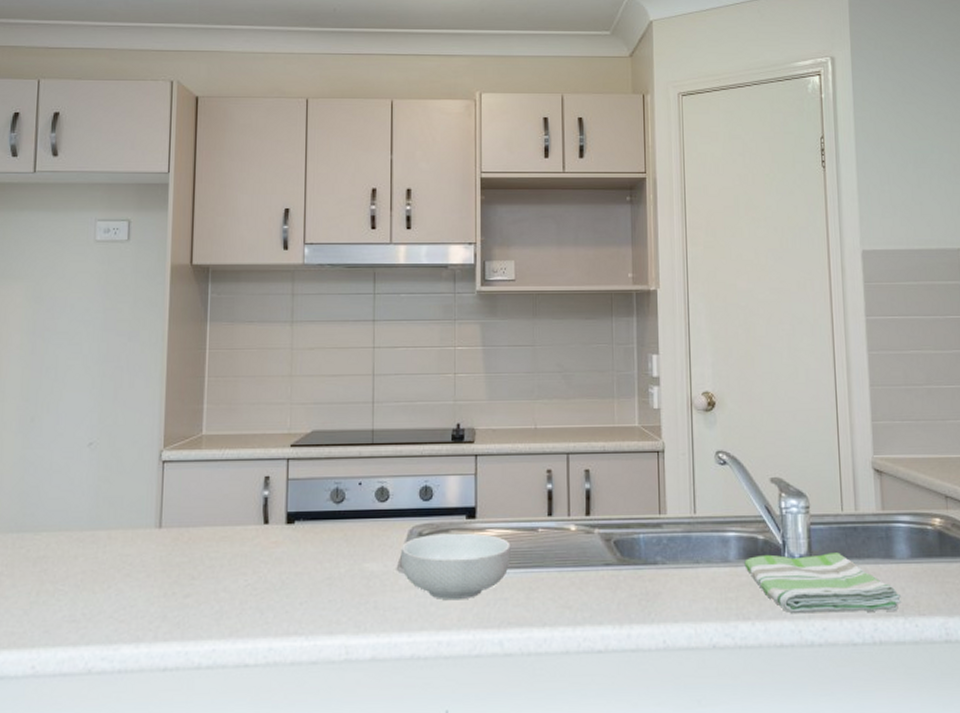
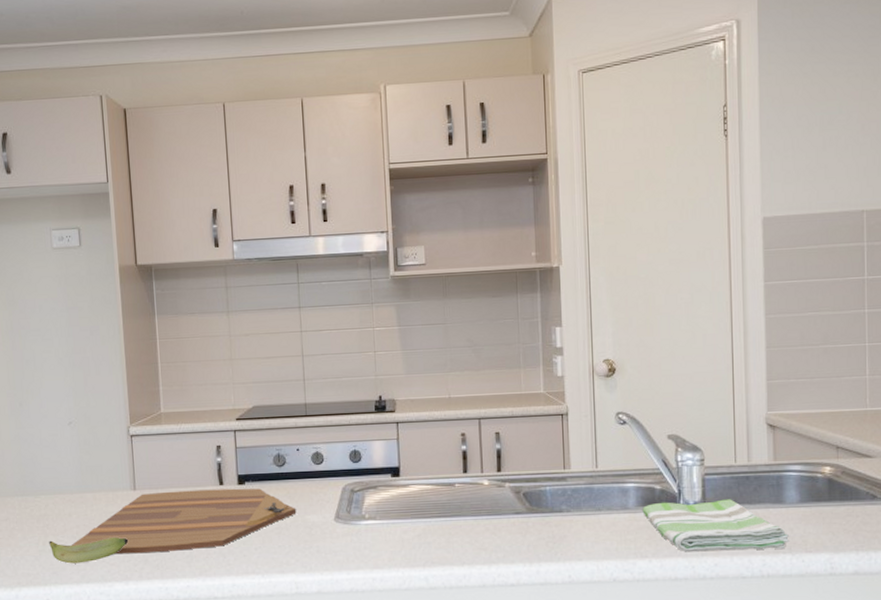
banana: none [44,587,146,620] -> present [49,537,129,564]
cutting board: none [72,528,353,609] -> present [71,488,297,554]
cereal bowl: present [400,533,511,601] -> none [336,488,432,545]

